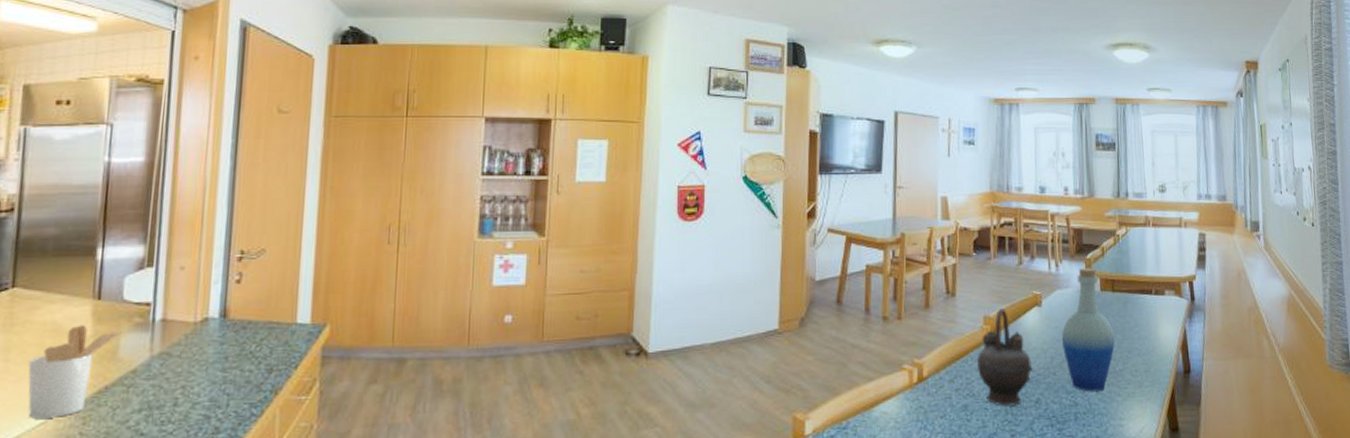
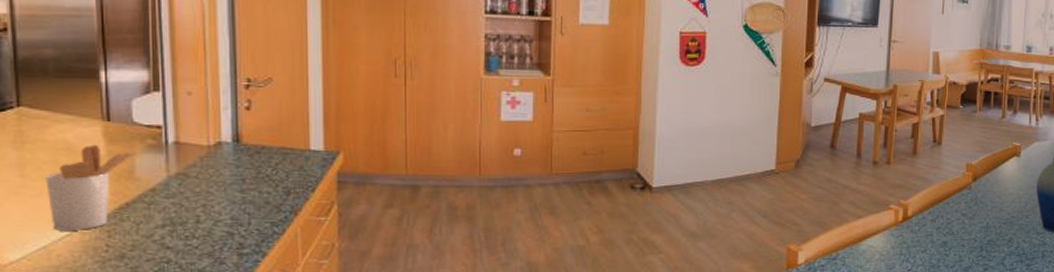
teapot: present [976,307,1033,406] -> none [957,156,1008,244]

